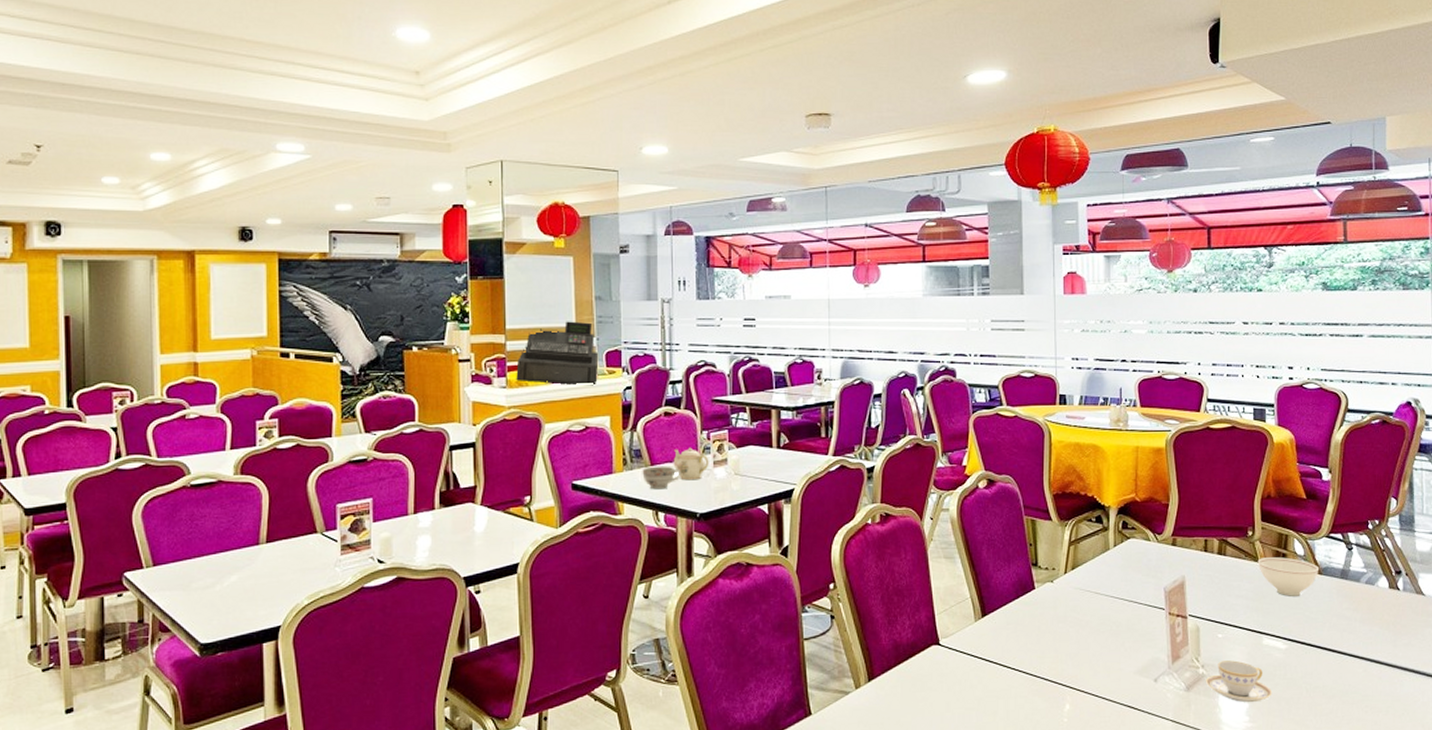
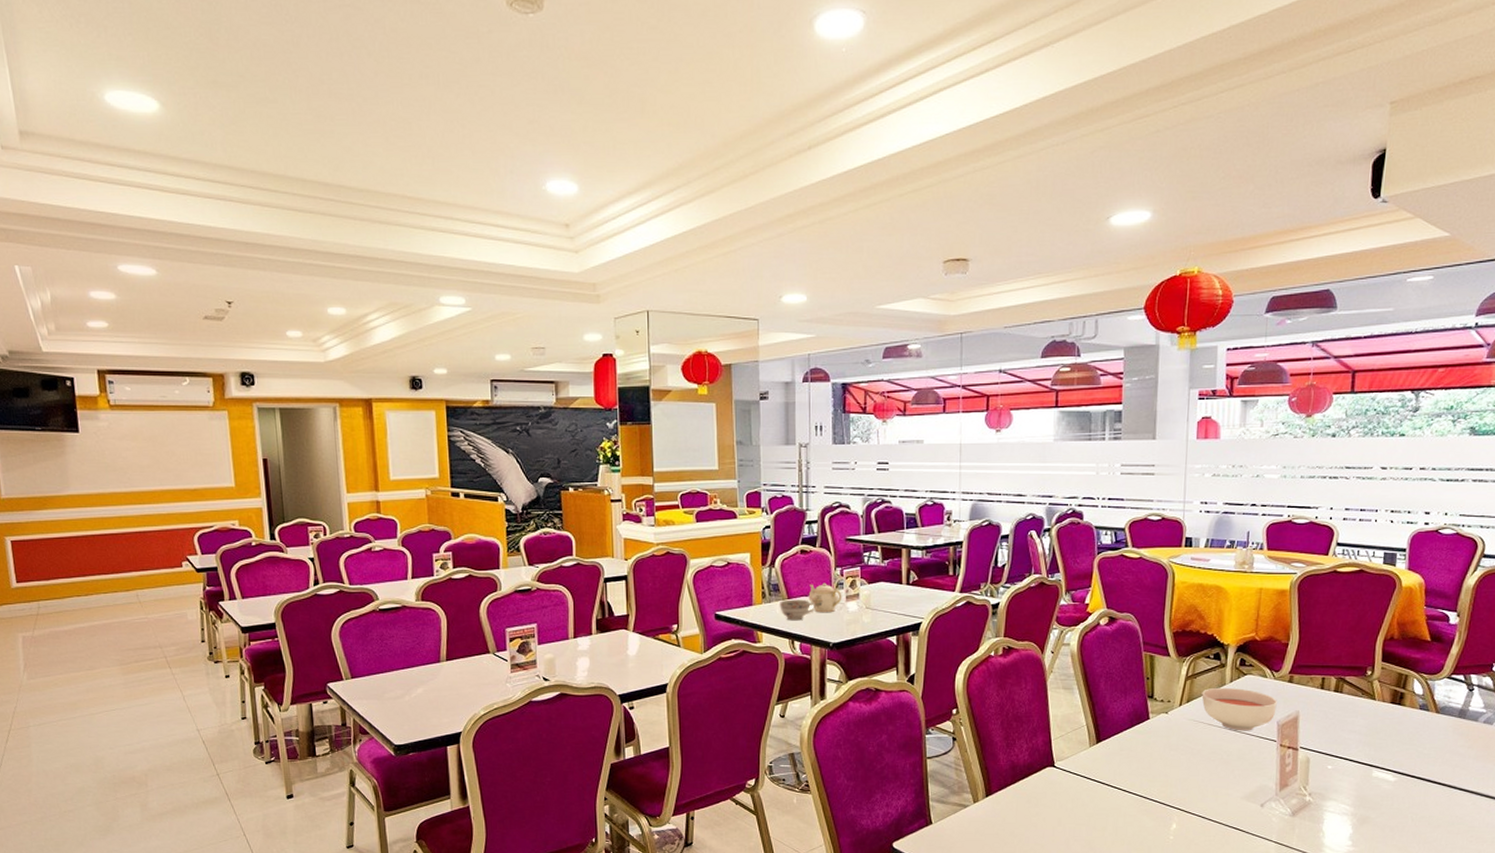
cash register: present [516,321,599,386] -> none [663,464,740,525]
bowl: none [1086,552,1162,600] -> present [1202,687,1277,731]
teacup: present [1206,660,1273,702] -> none [1312,790,1378,828]
bowl: present [1257,556,1320,597] -> none [1374,695,1438,733]

